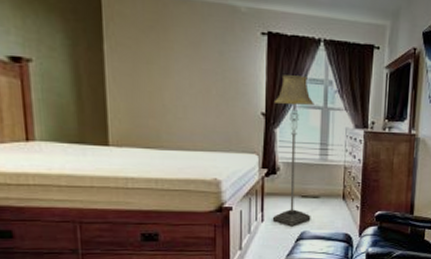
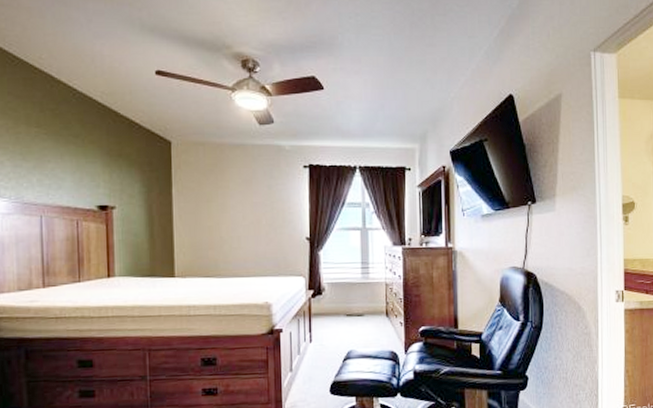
floor lamp: present [272,75,314,228] -> none [316,201,357,348]

